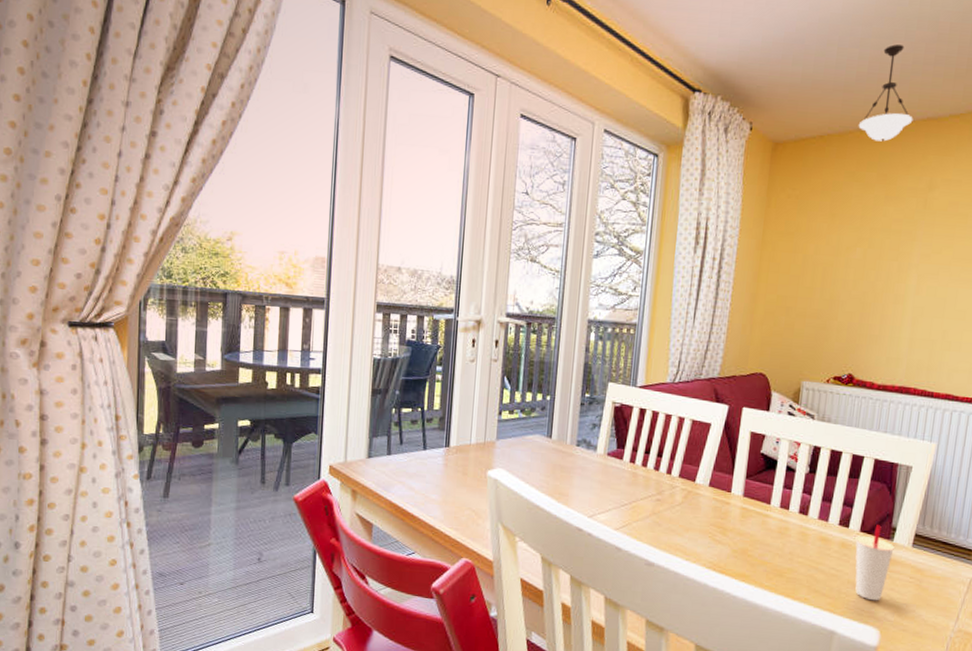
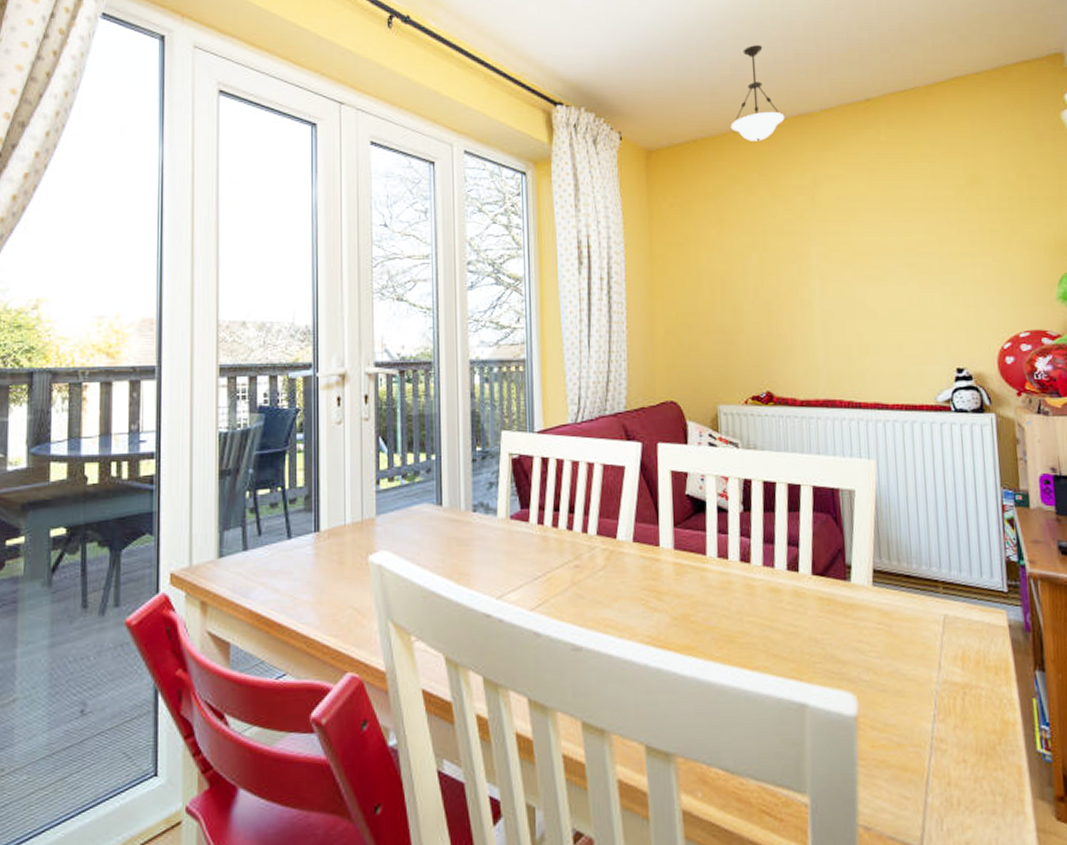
cup: present [855,524,894,601] -> none [808,563,854,659]

